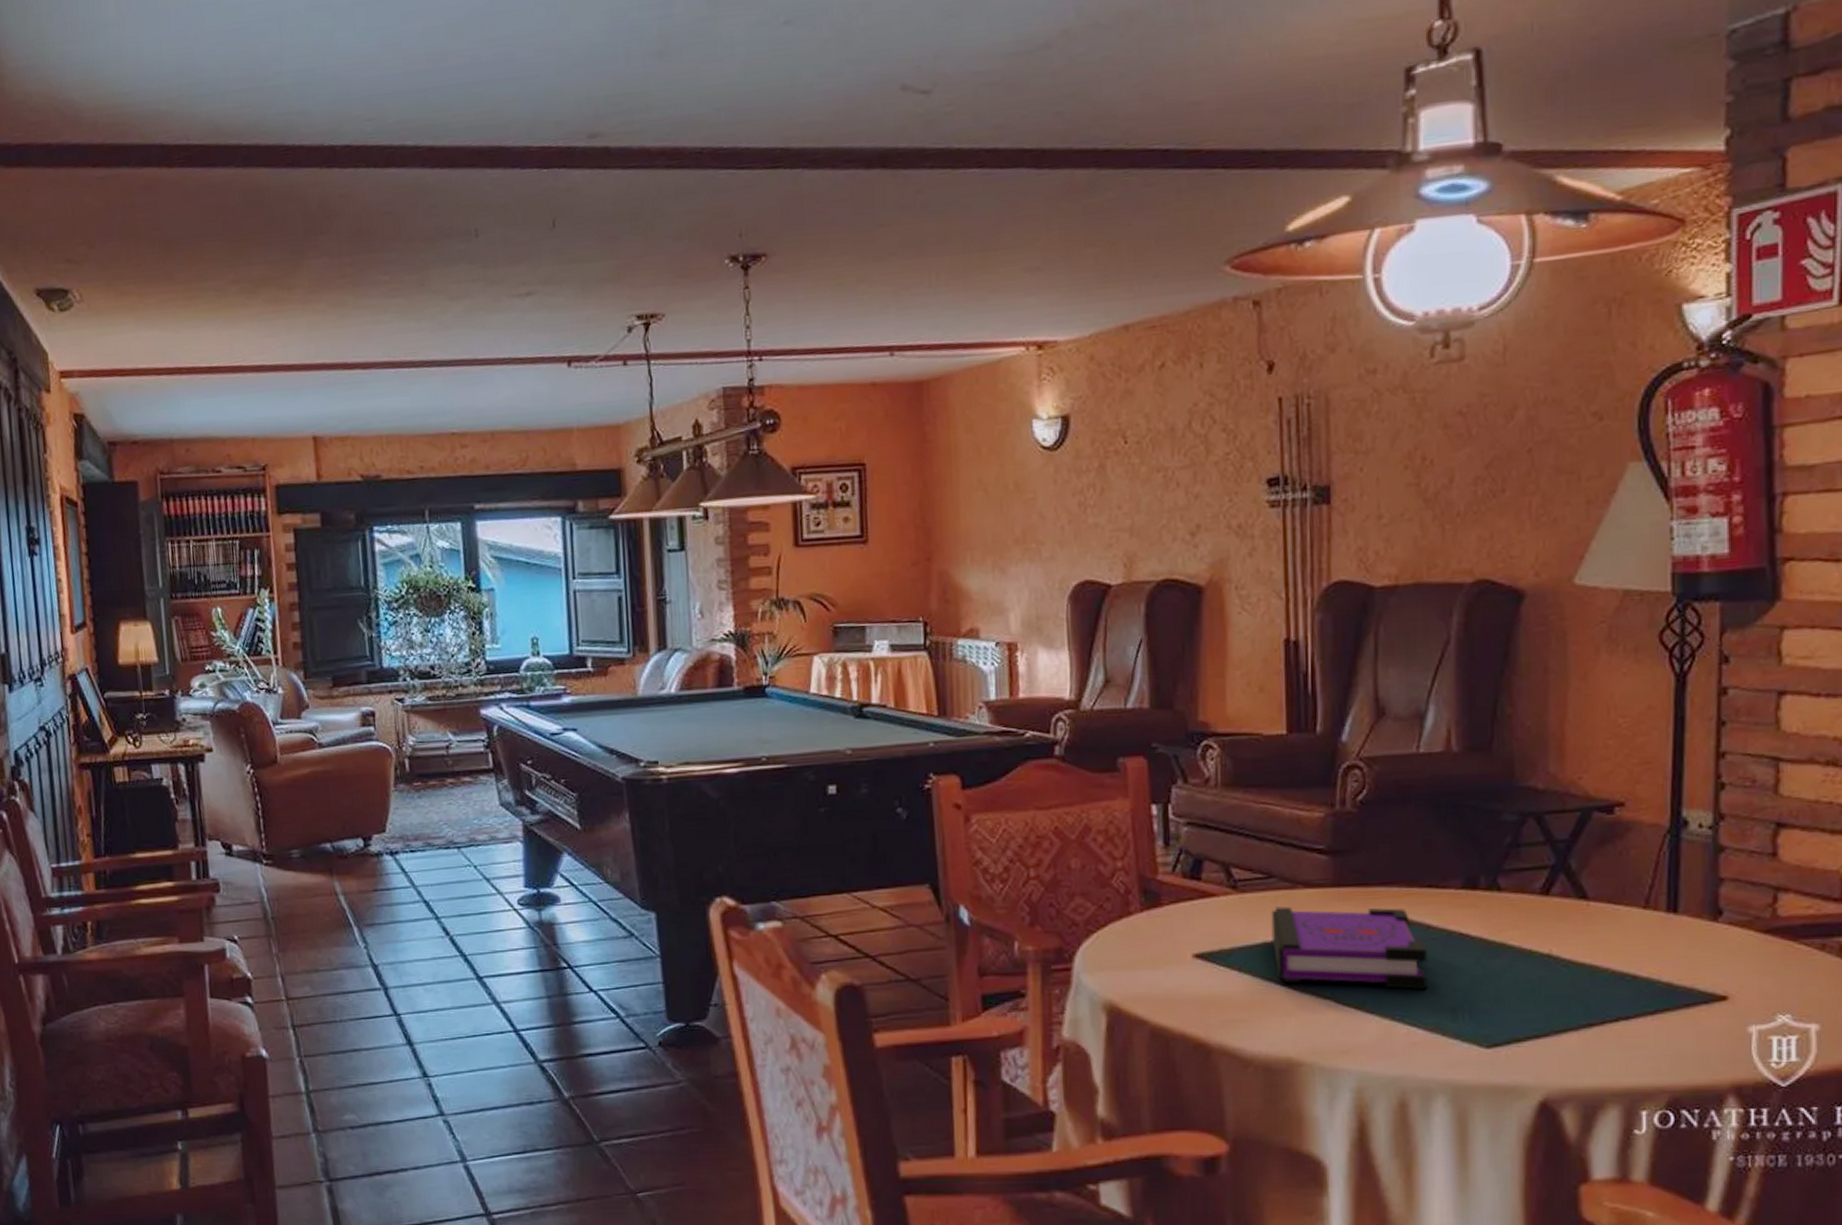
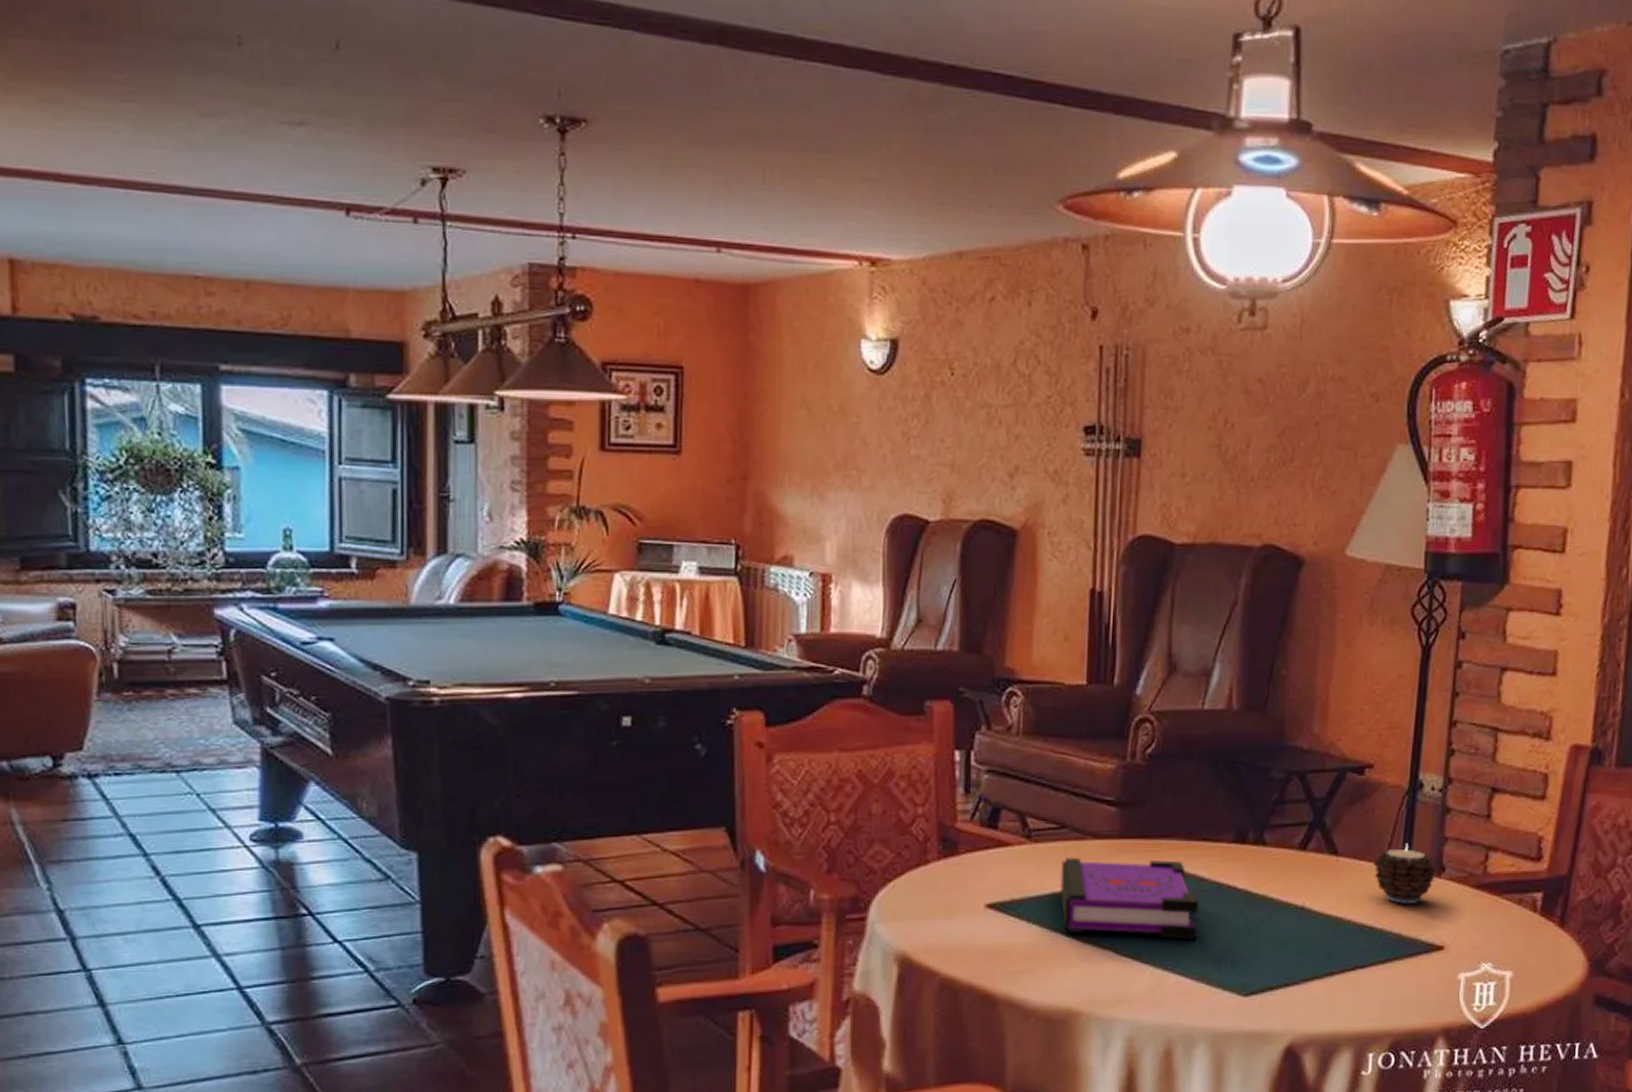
candle: none [1632,886,1713,951] -> present [1373,844,1438,904]

